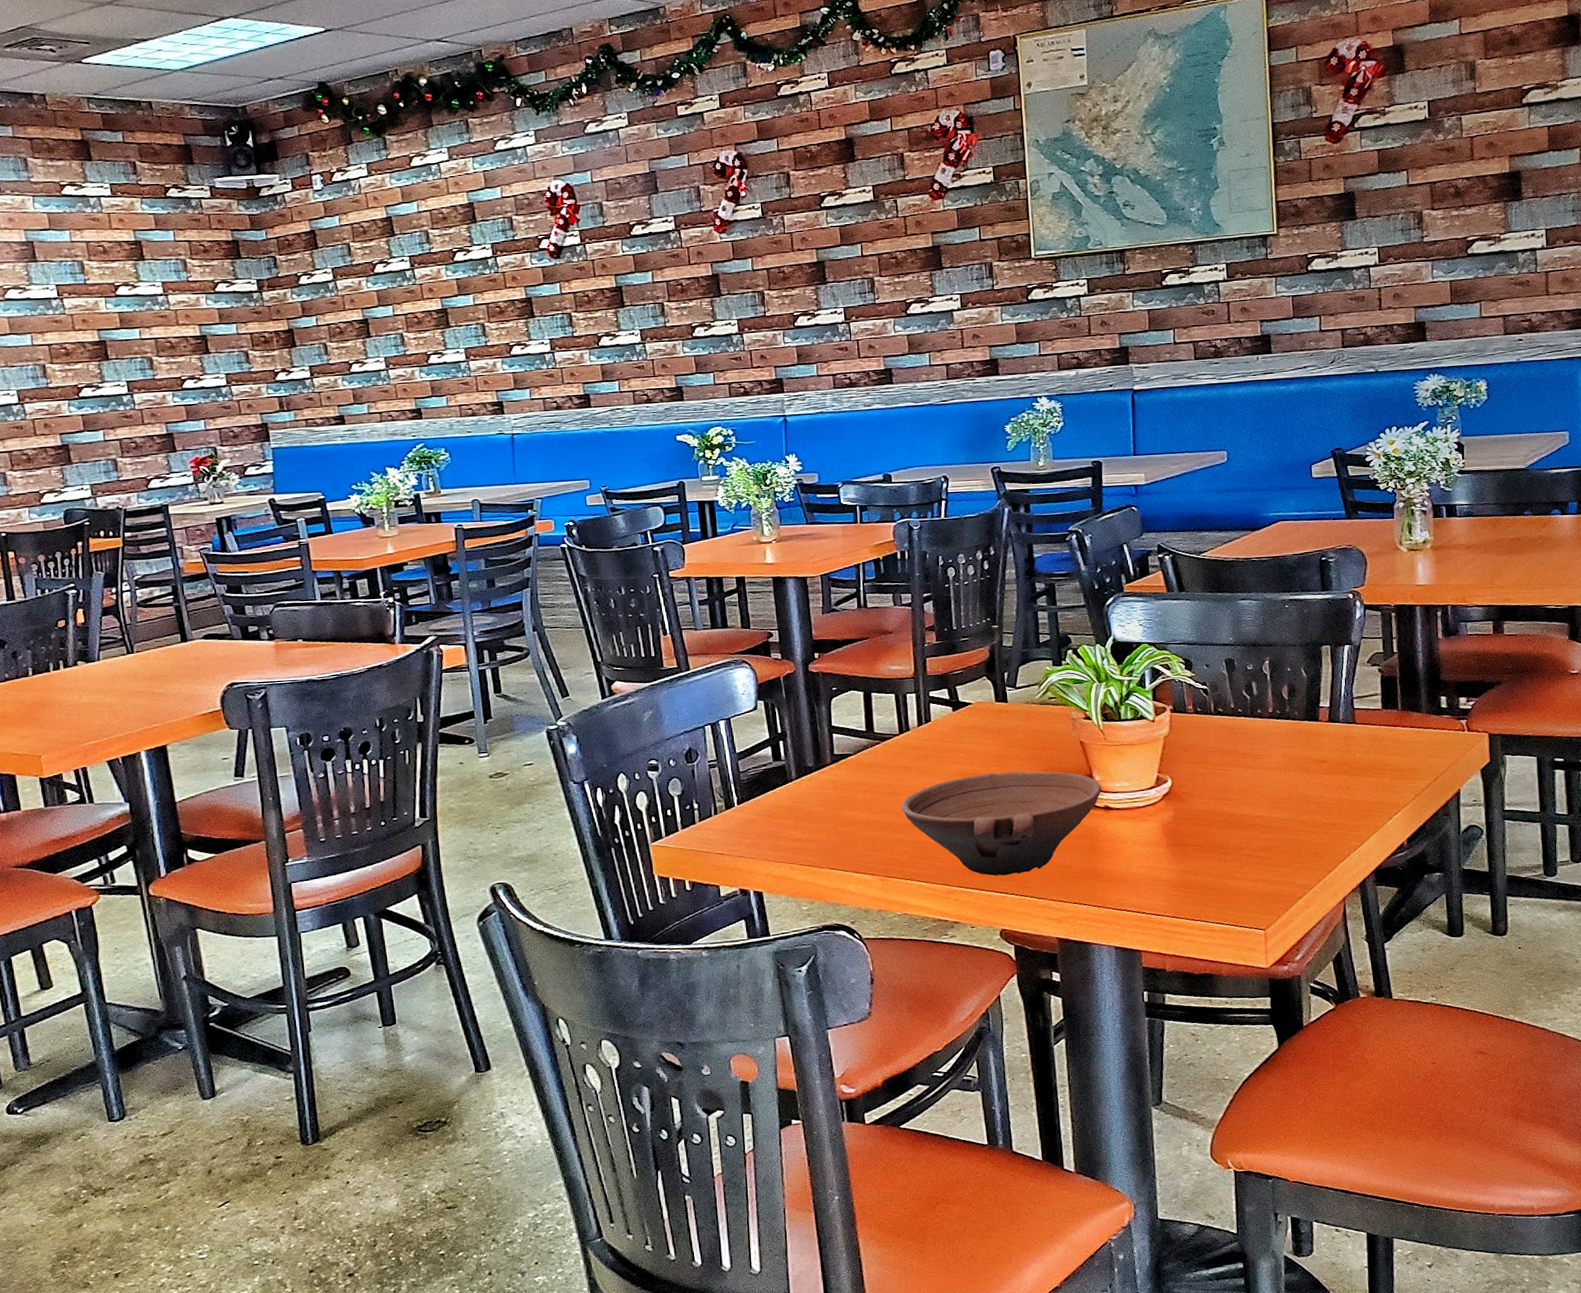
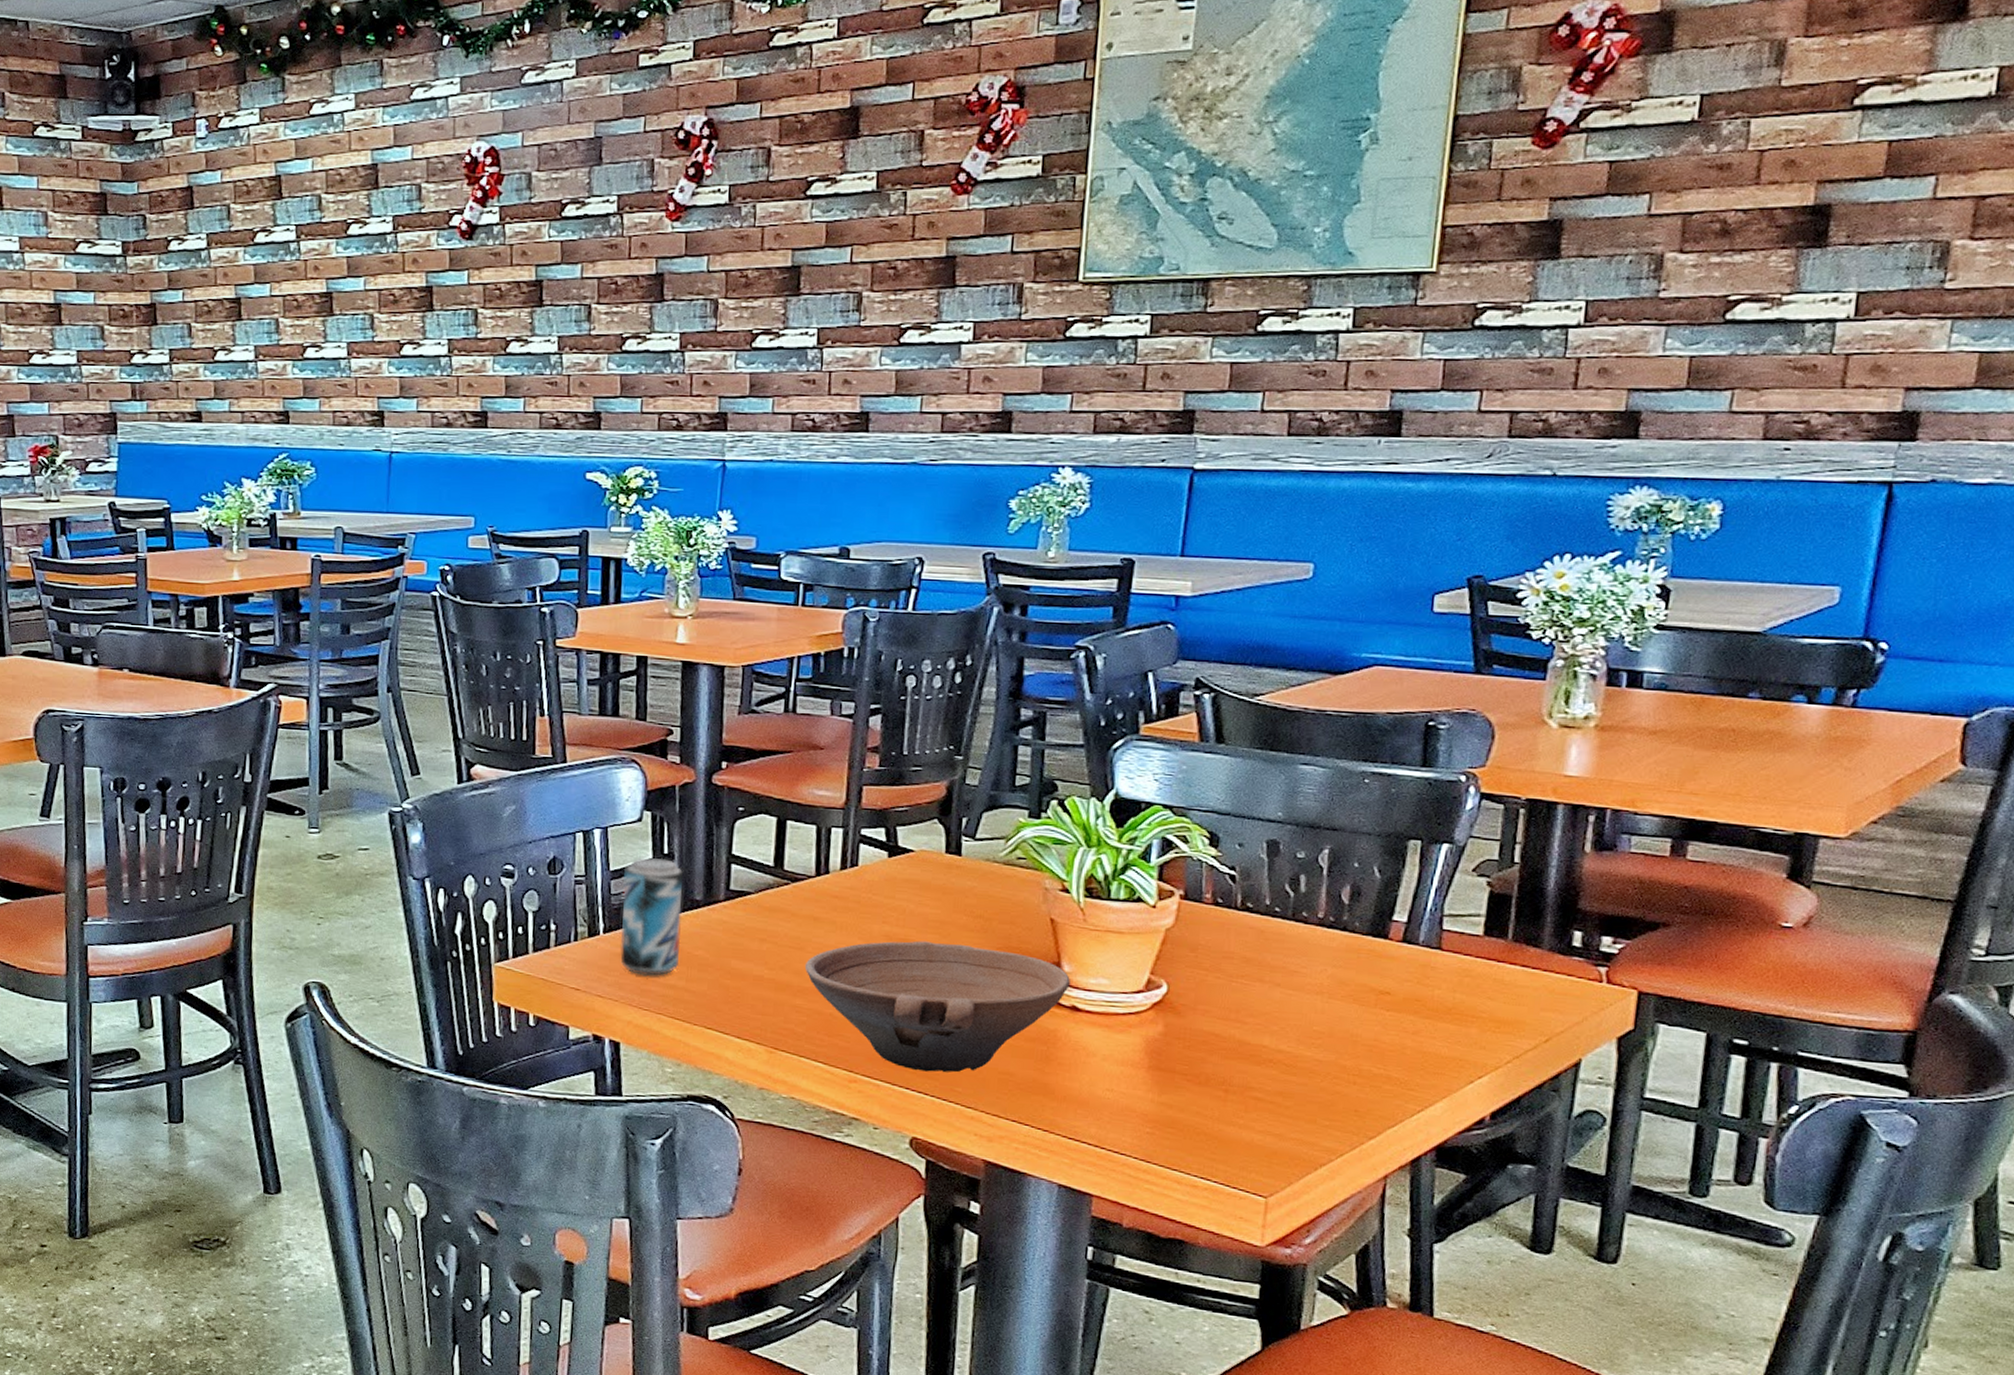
beer can: none [747,736,801,835] -> present [620,857,684,977]

